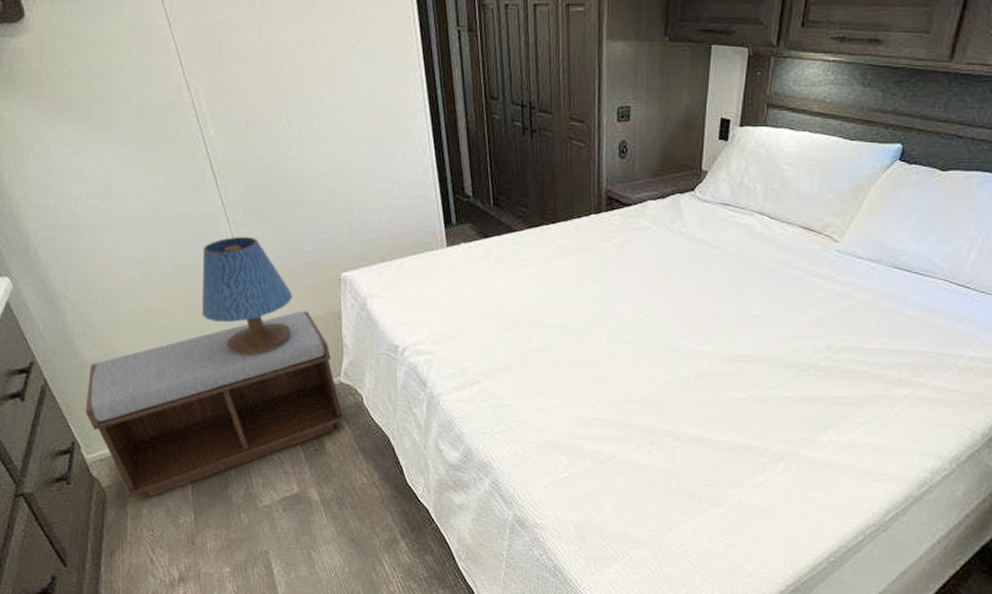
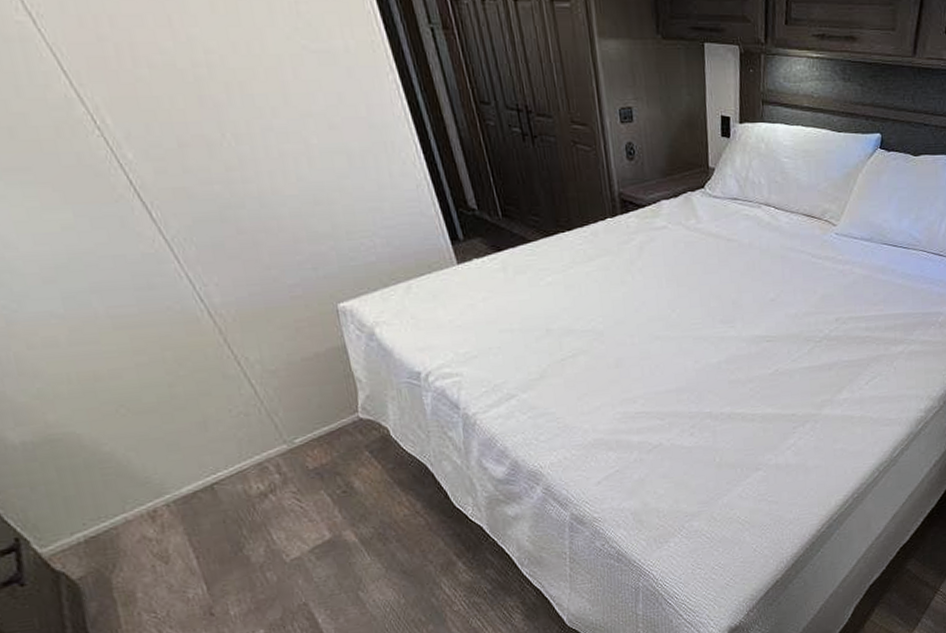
bench: present [85,311,346,499] -> none [18,349,374,586]
table lamp: present [202,236,293,355] -> none [149,274,290,407]

